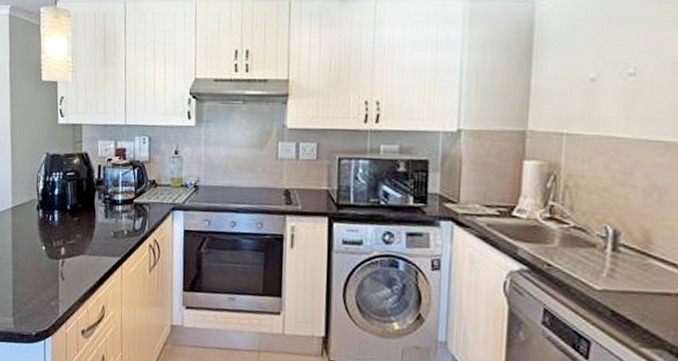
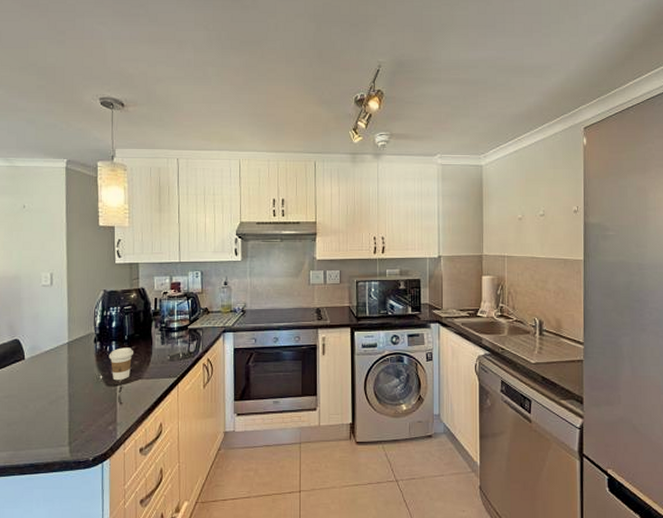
coffee cup: none [51,218,76,254] -> present [108,347,133,381]

